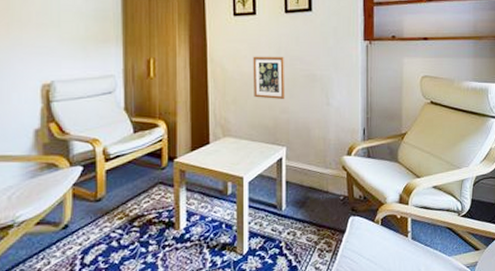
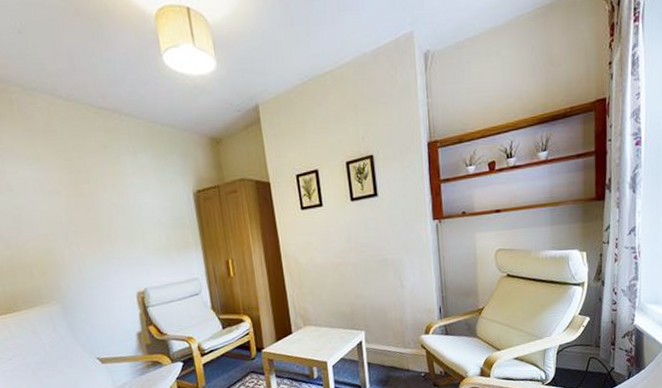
picture frame: present [253,56,285,100] -> none [324,244,360,287]

